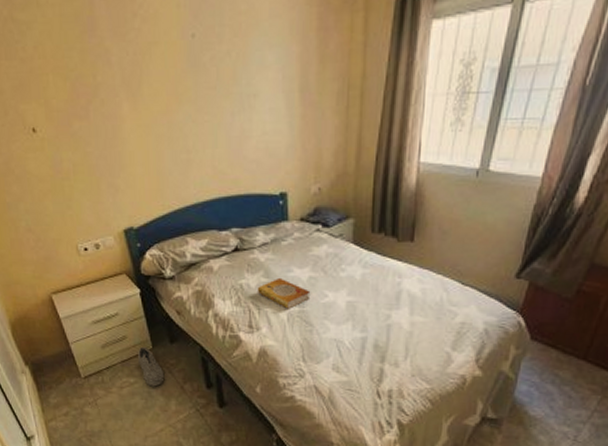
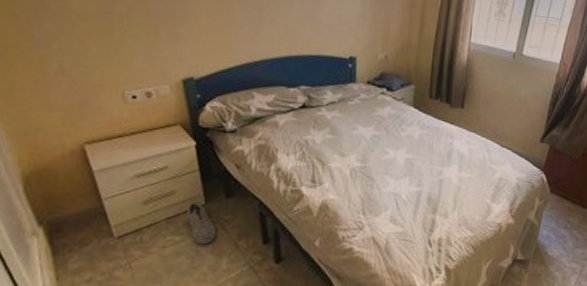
book: present [257,277,311,309] -> none [322,134,373,165]

